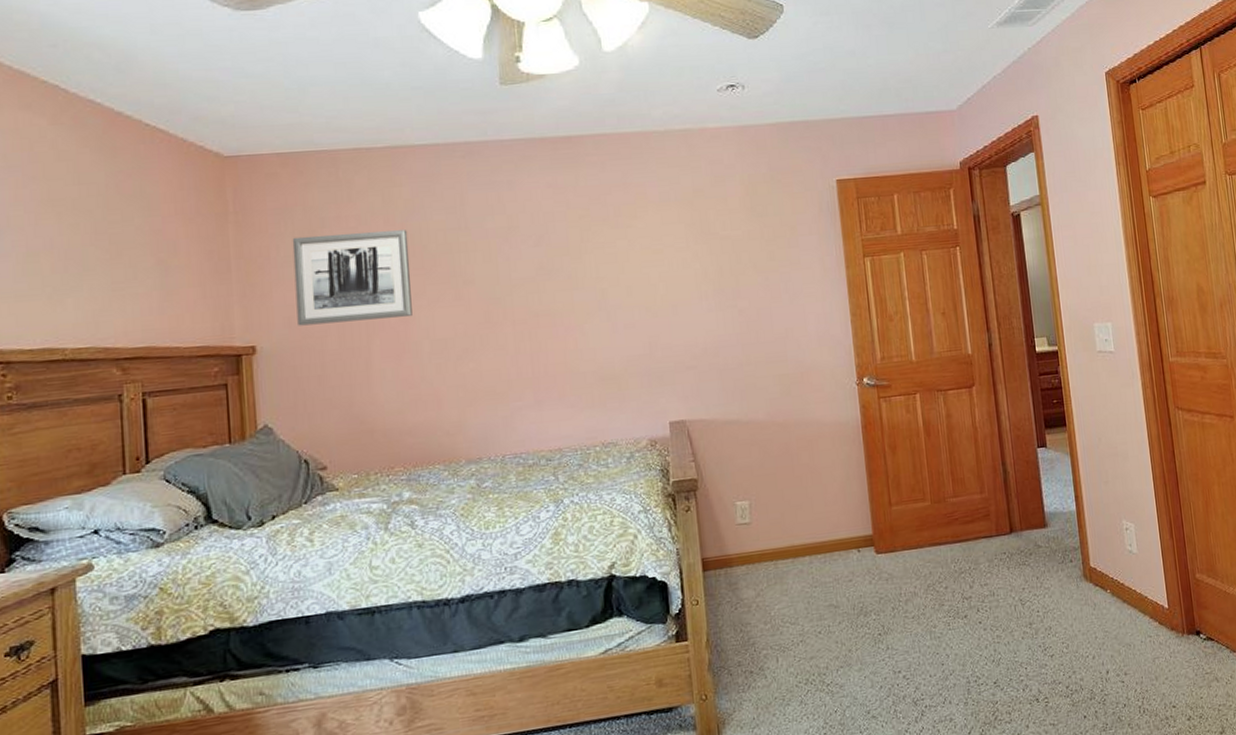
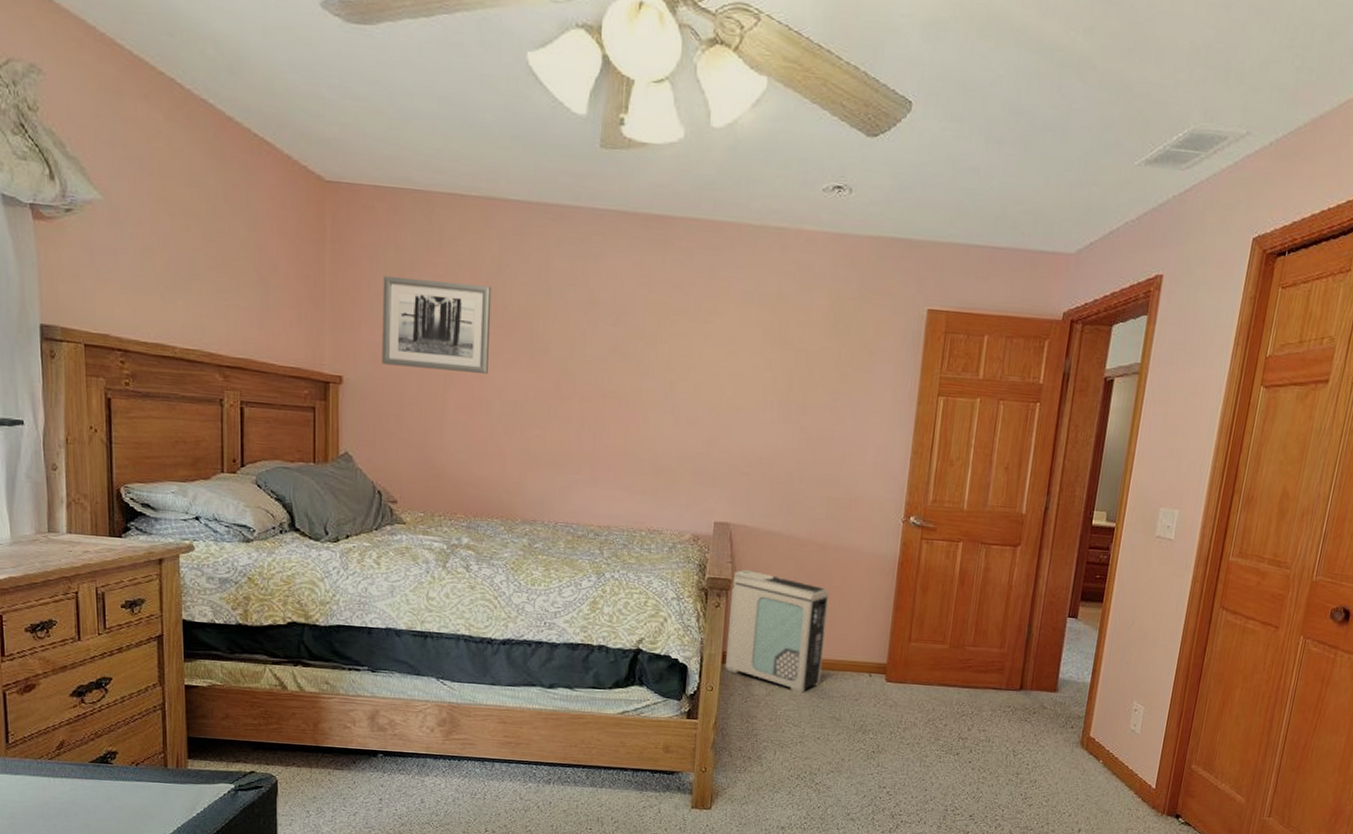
air purifier: none [698,465,810,587] -> present [726,570,830,693]

